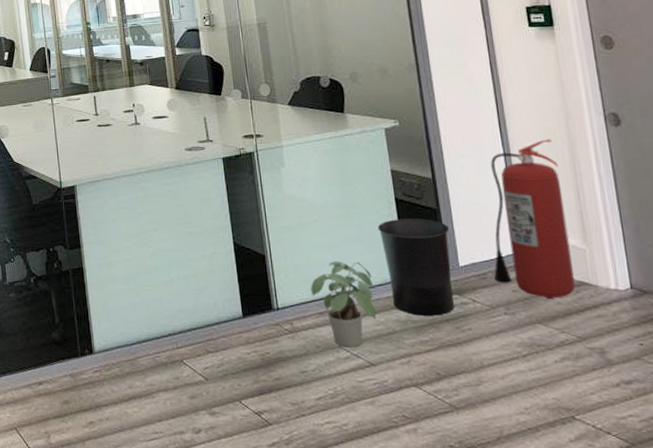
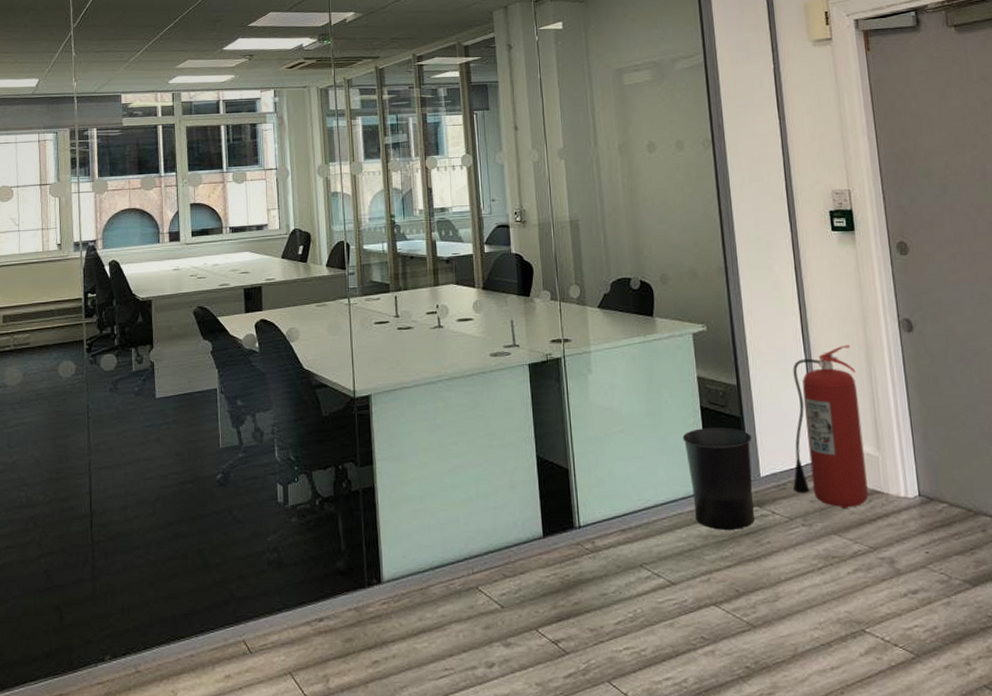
potted plant: present [310,261,377,348] -> none [613,473,679,566]

